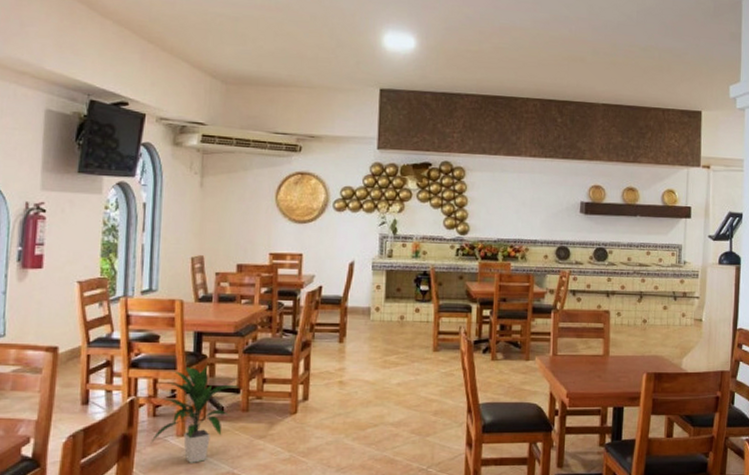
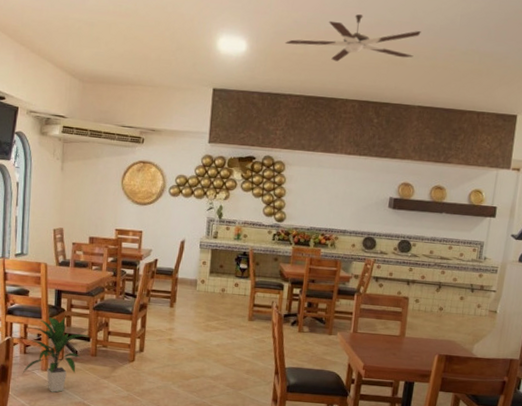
ceiling fan: none [458,10,599,59] -> present [285,14,421,62]

